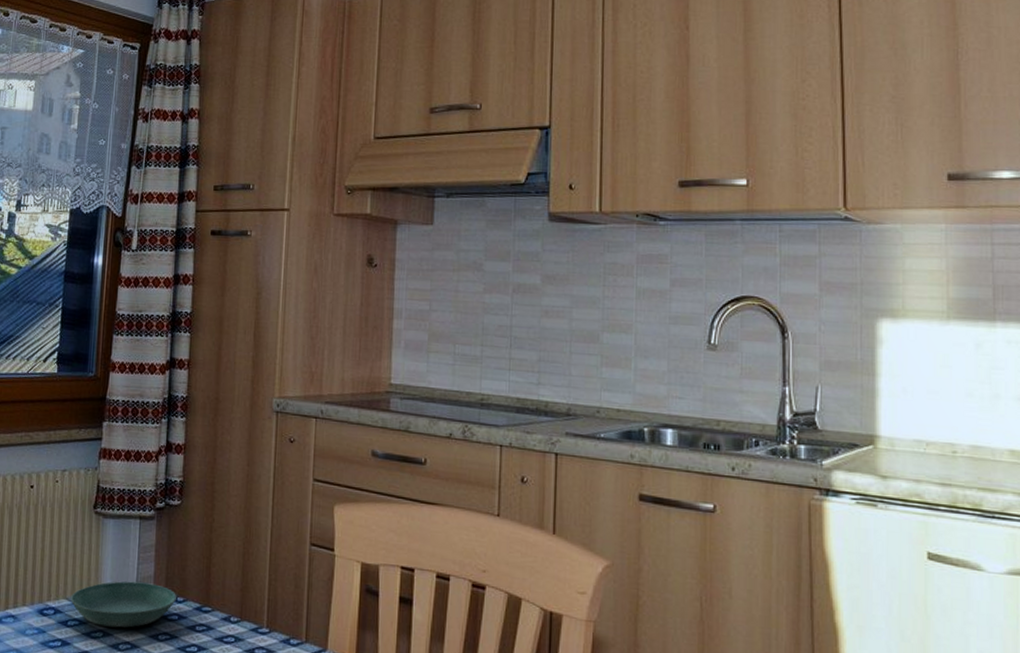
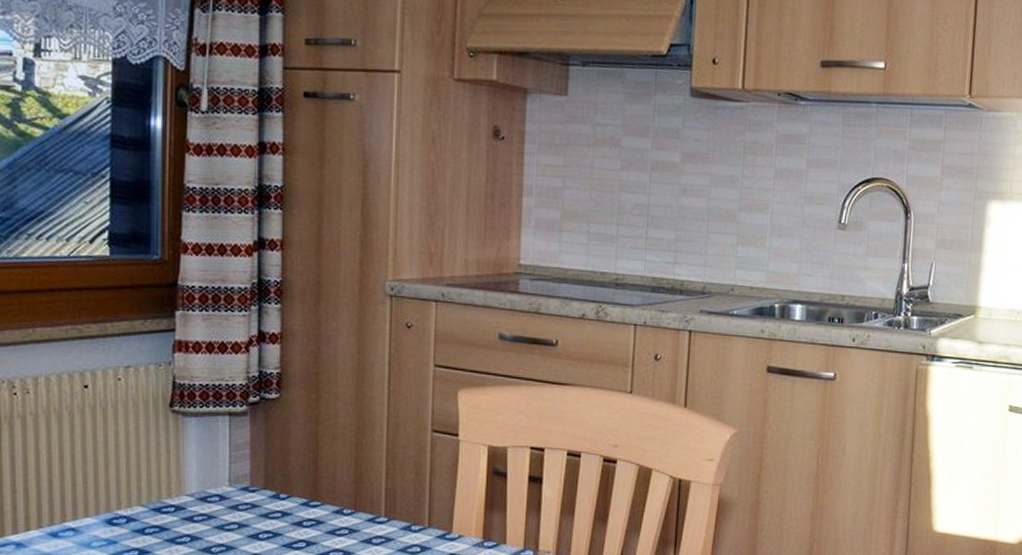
saucer: present [70,581,176,628] -> none [146,481,278,531]

